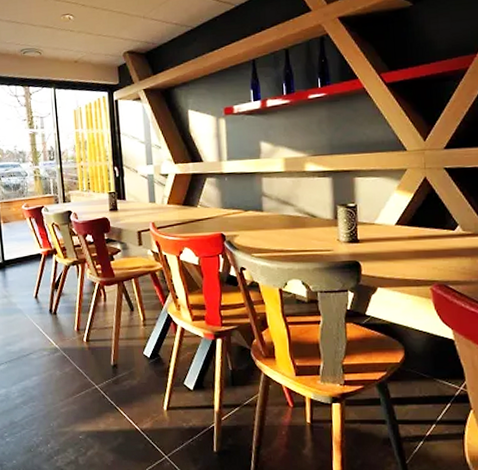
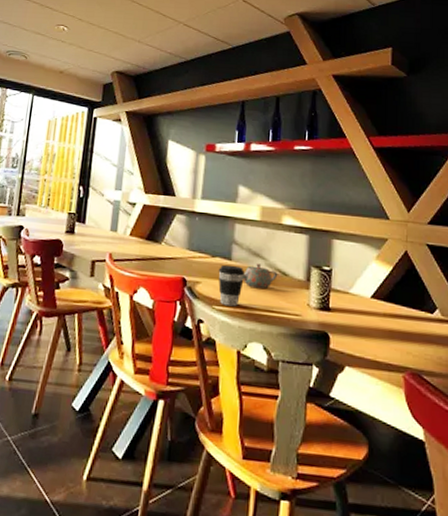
coffee cup: none [252,215,277,252] -> present [218,264,245,307]
teapot: none [275,210,308,232] -> present [243,263,278,288]

